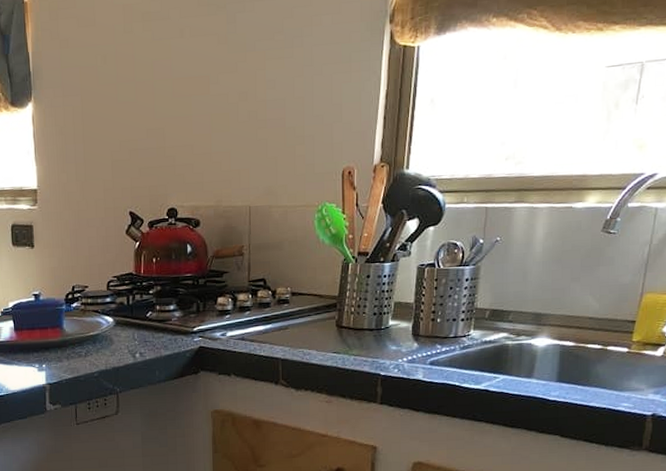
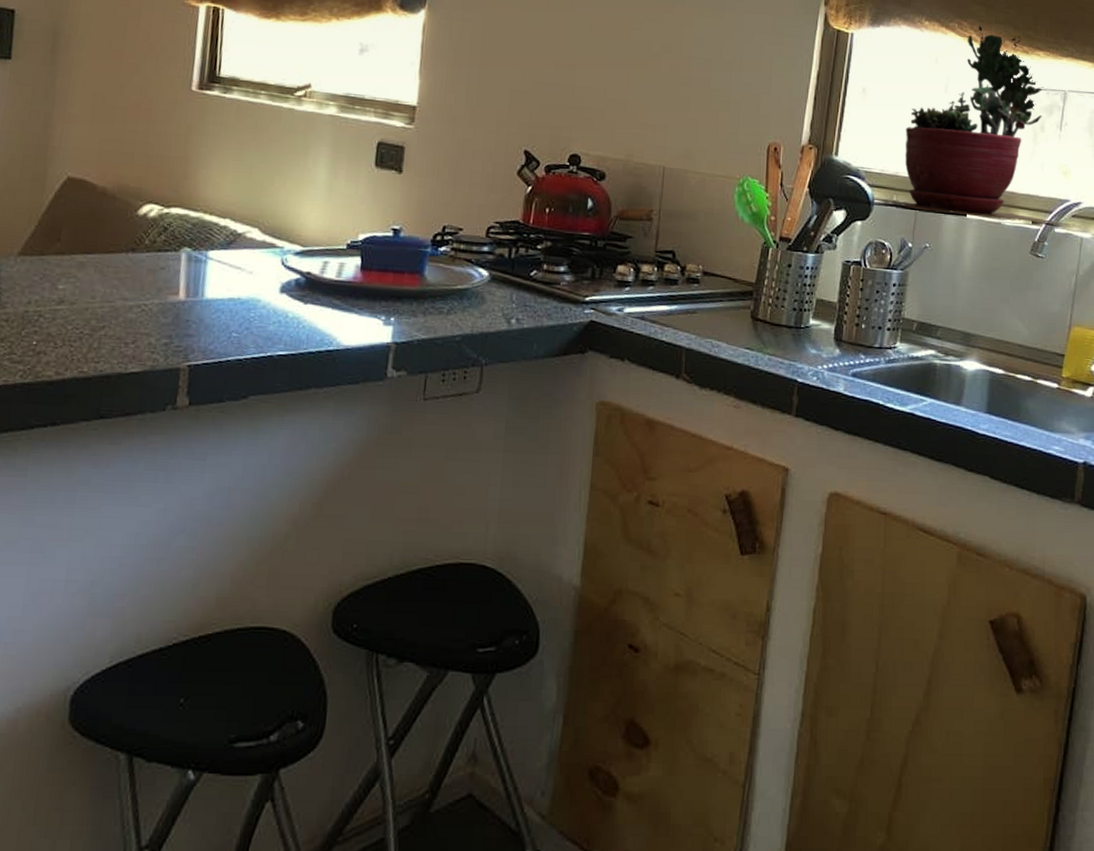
succulent plant: none [441,9,656,207] -> present [870,24,1081,227]

